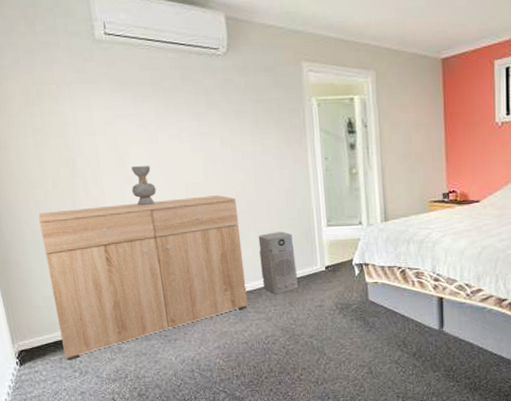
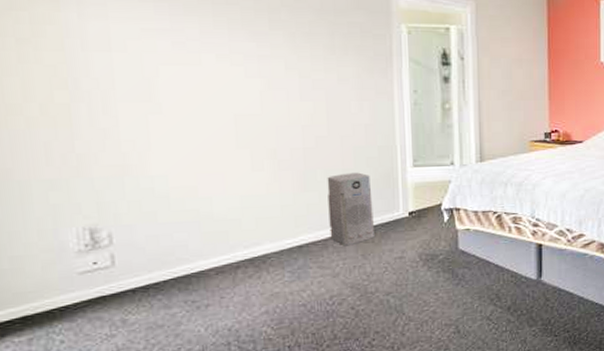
dresser: present [38,195,248,361] -> none [13,129,309,342]
decorative vase: present [131,166,156,206] -> none [159,92,194,140]

